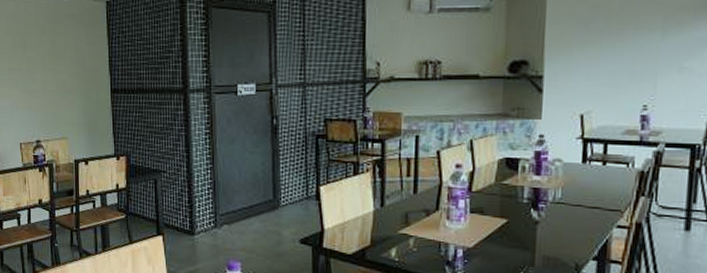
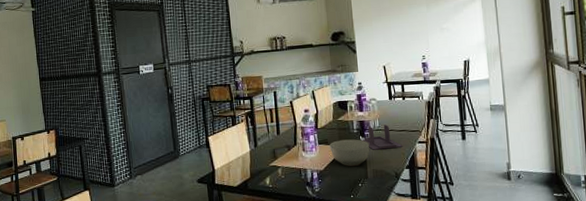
bowl: none [485,210,544,249] -> present [329,139,370,167]
napkin holder: none [533,196,593,231] -> present [362,124,403,150]

